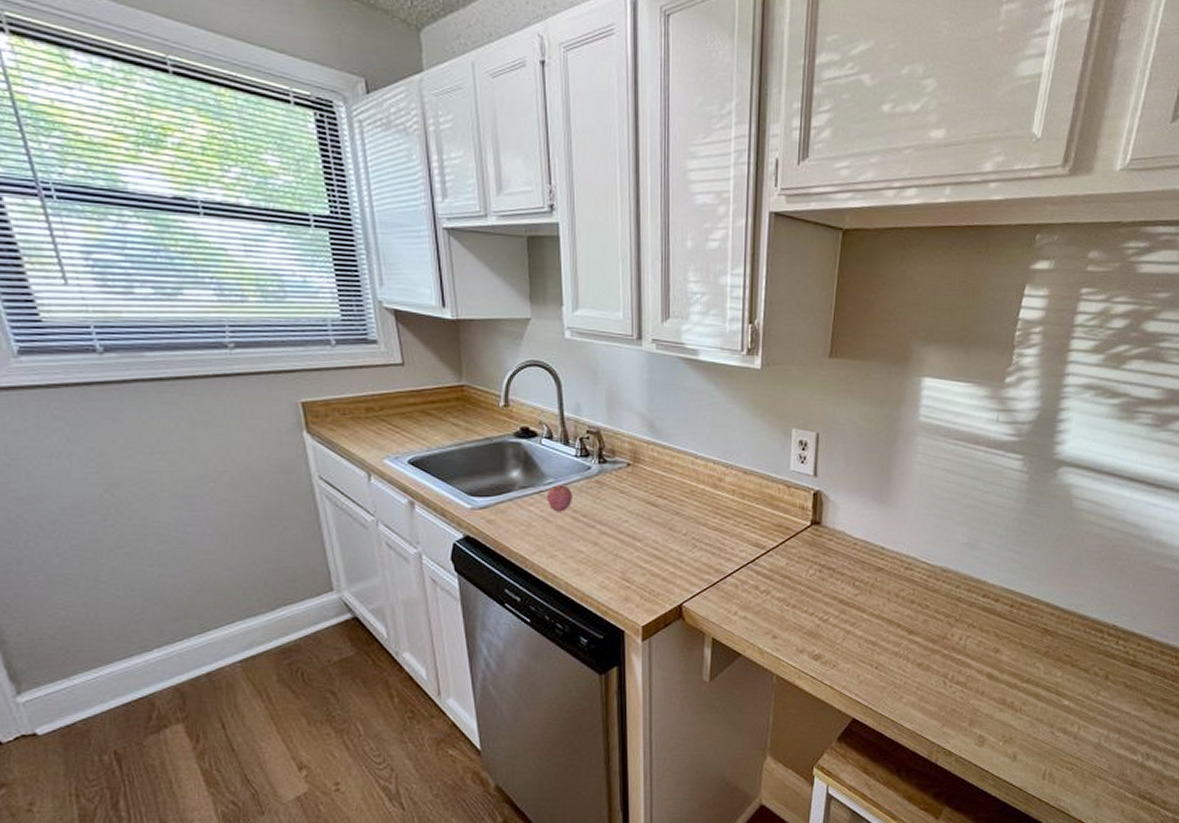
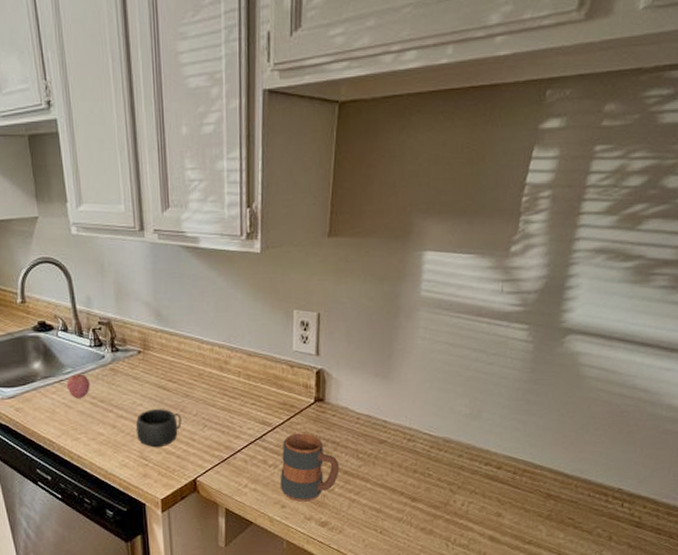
mug: none [619,527,670,569] -> present [135,409,182,448]
mug: none [771,557,835,632] -> present [280,433,339,502]

